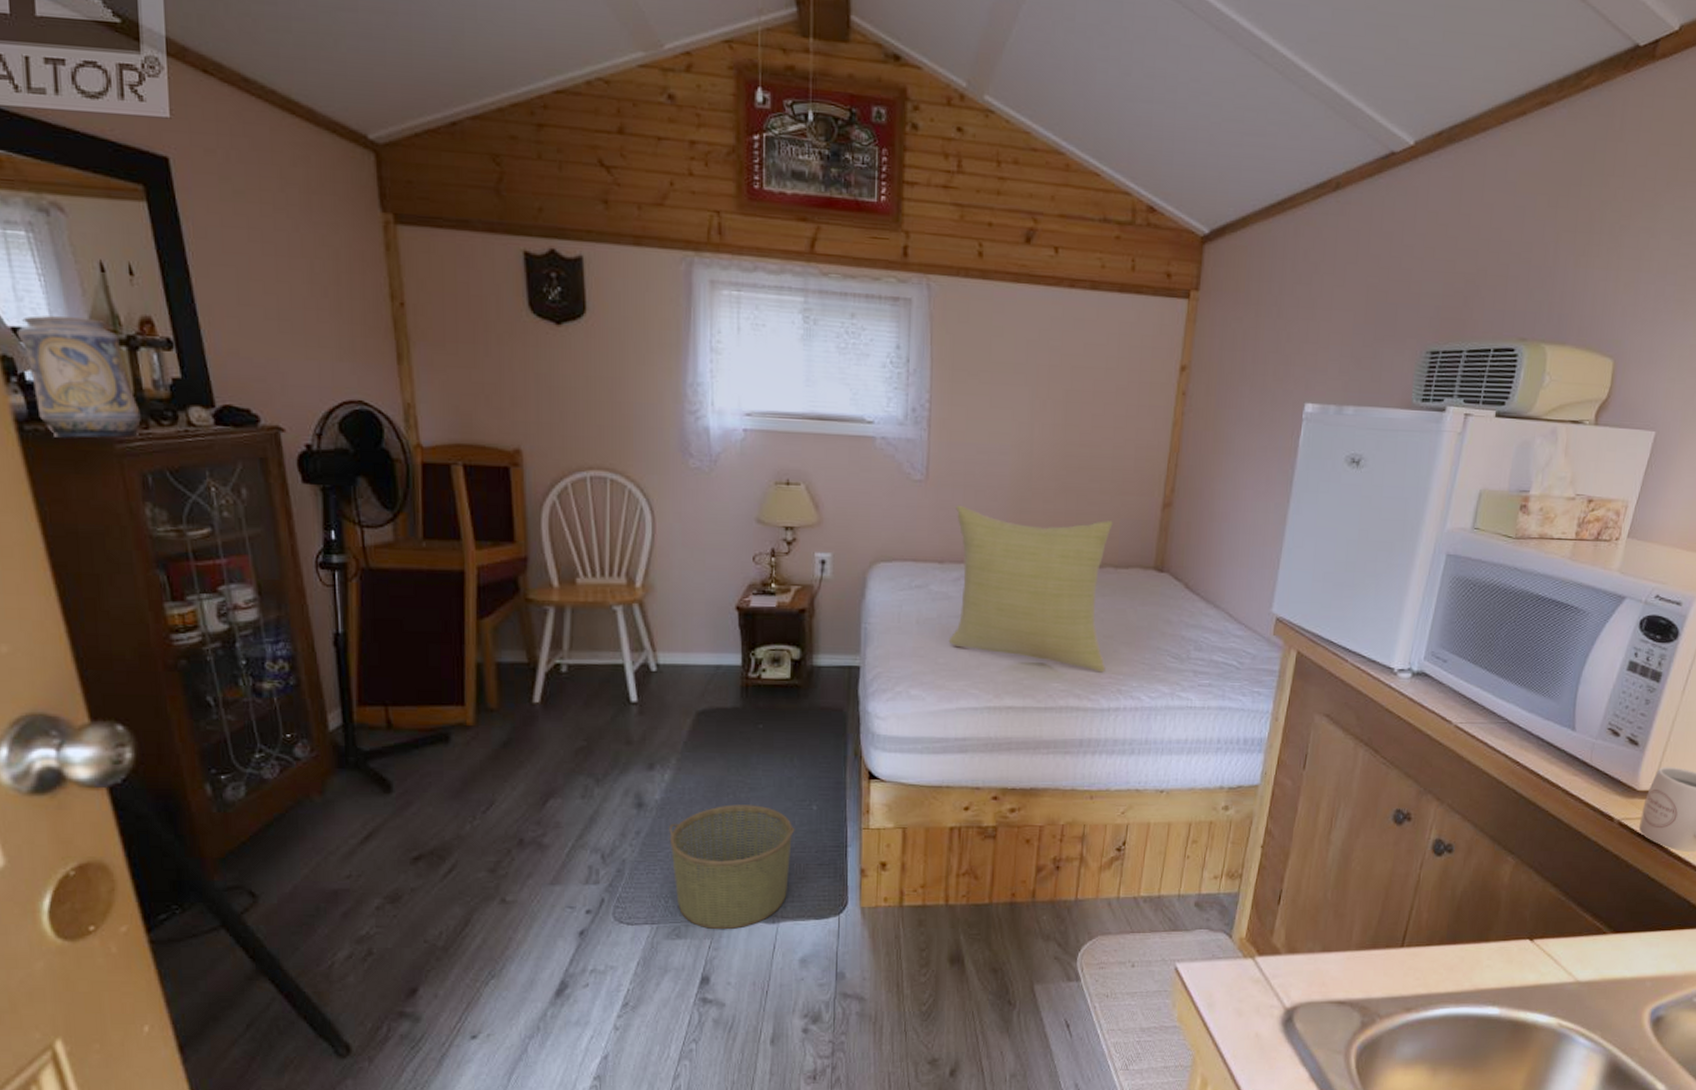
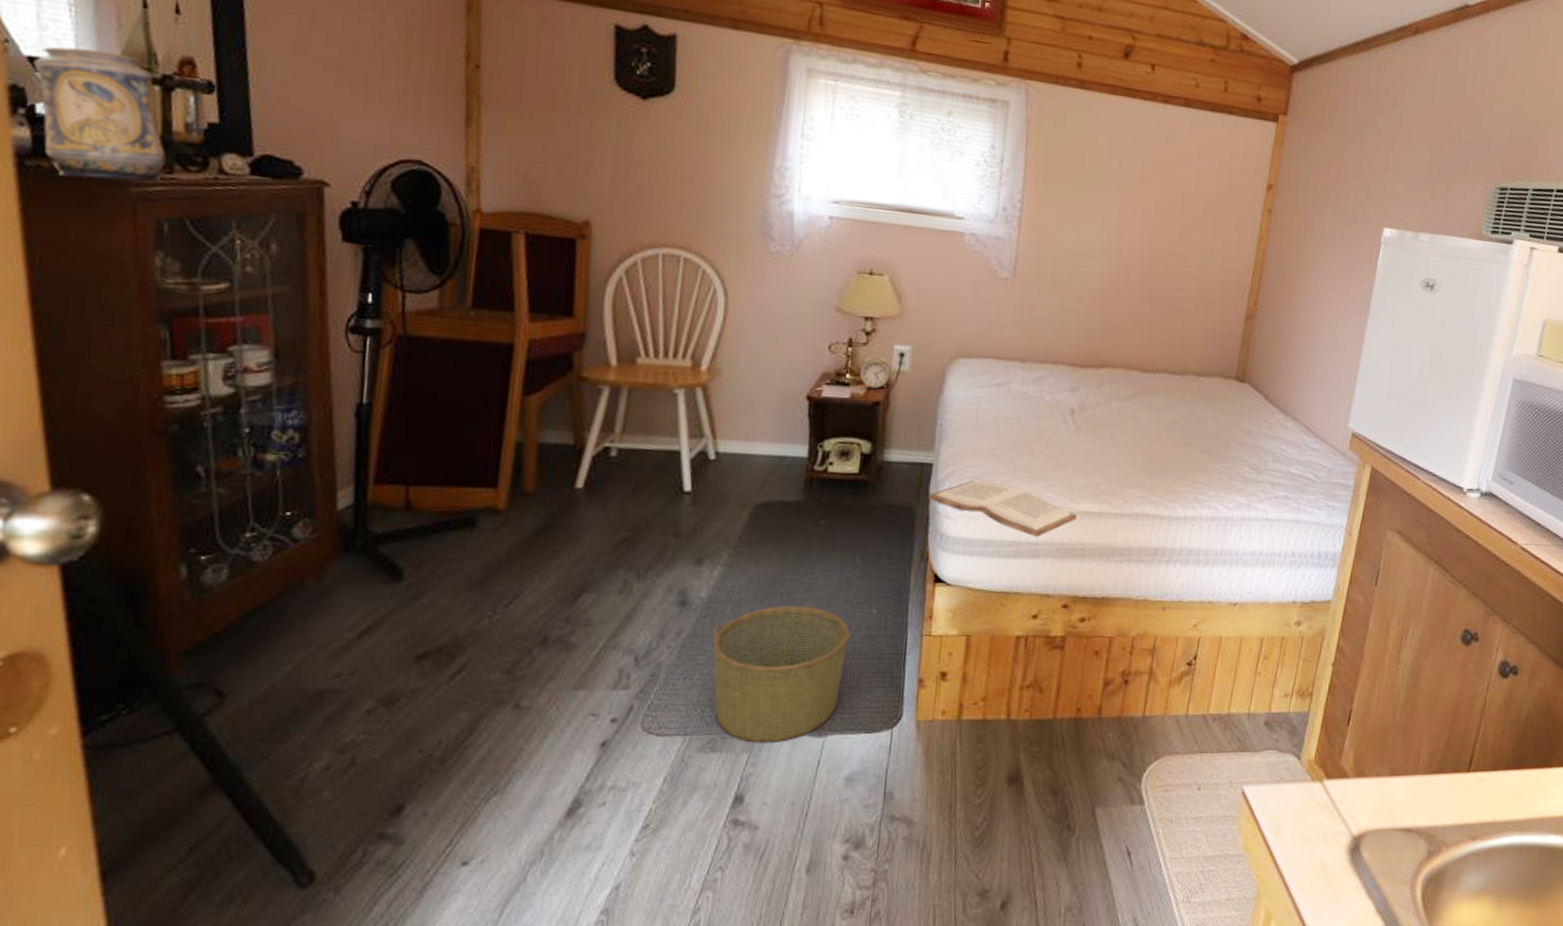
alarm clock: none [785,560,814,597] -> present [860,351,891,389]
book: none [857,680,1002,734] -> present [928,479,1077,538]
pillow: present [948,504,1113,673] -> none [1026,305,1197,480]

